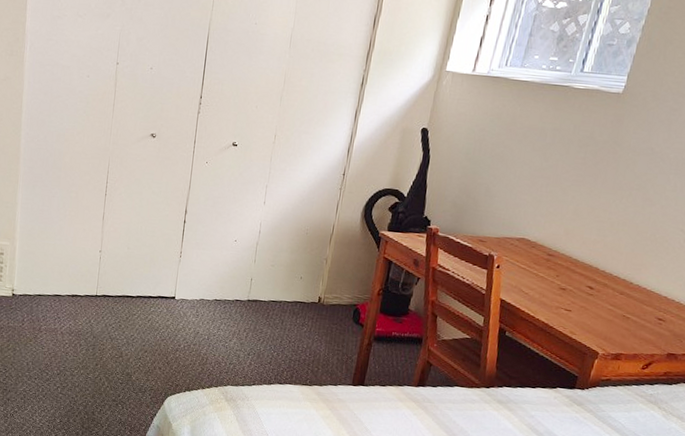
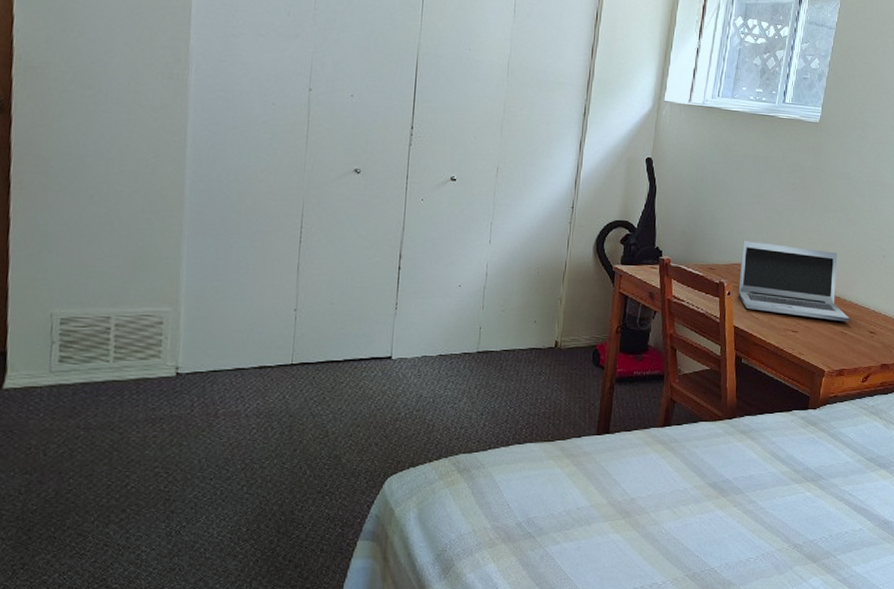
laptop: none [508,215,635,306] -> present [738,241,850,322]

